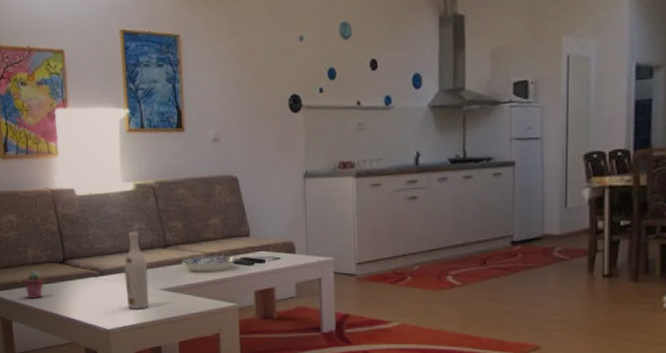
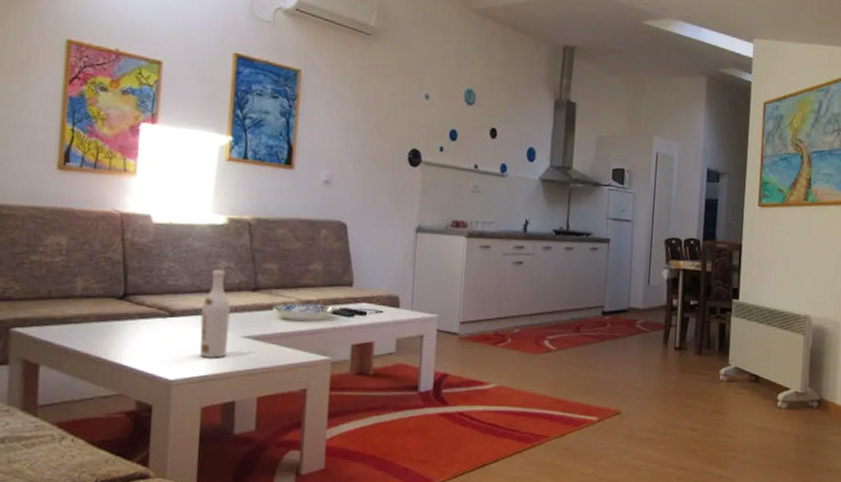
potted succulent: present [23,270,45,298] -> none [63,305,94,339]

